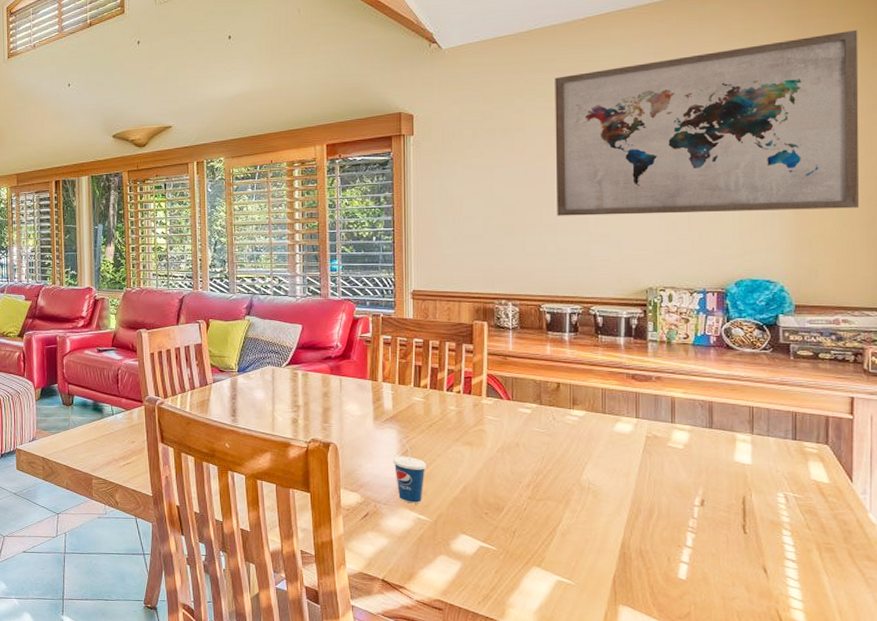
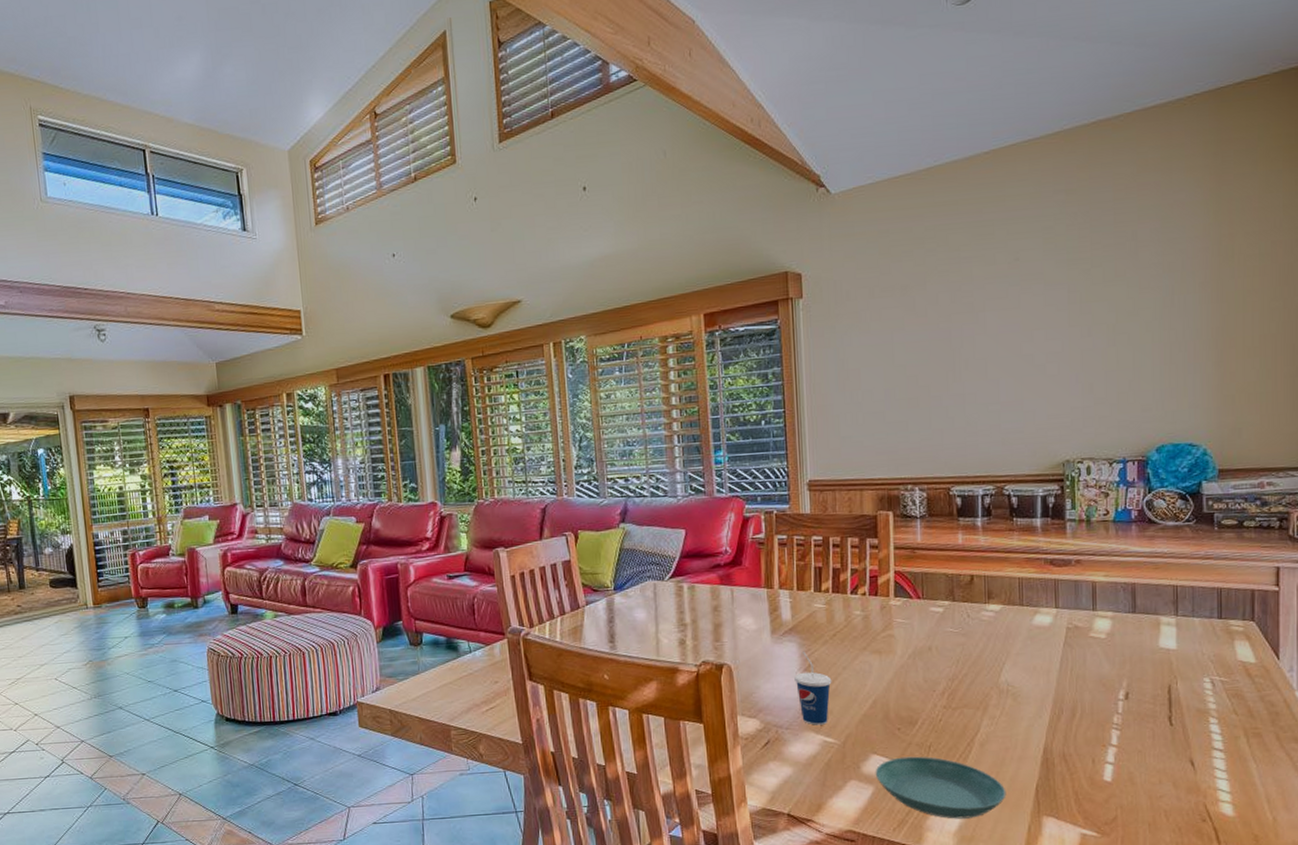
saucer: none [463,539,585,600] -> present [875,756,1007,819]
wall art: present [555,29,859,216] -> none [958,154,1282,385]

